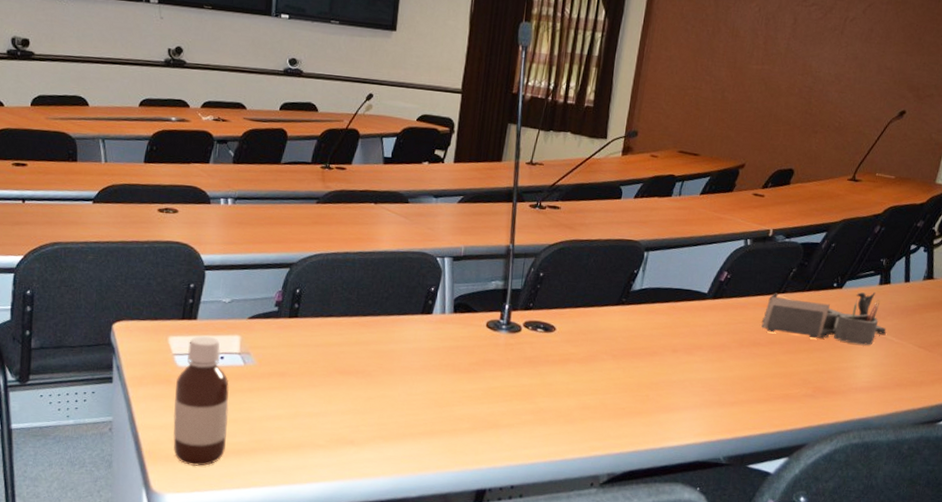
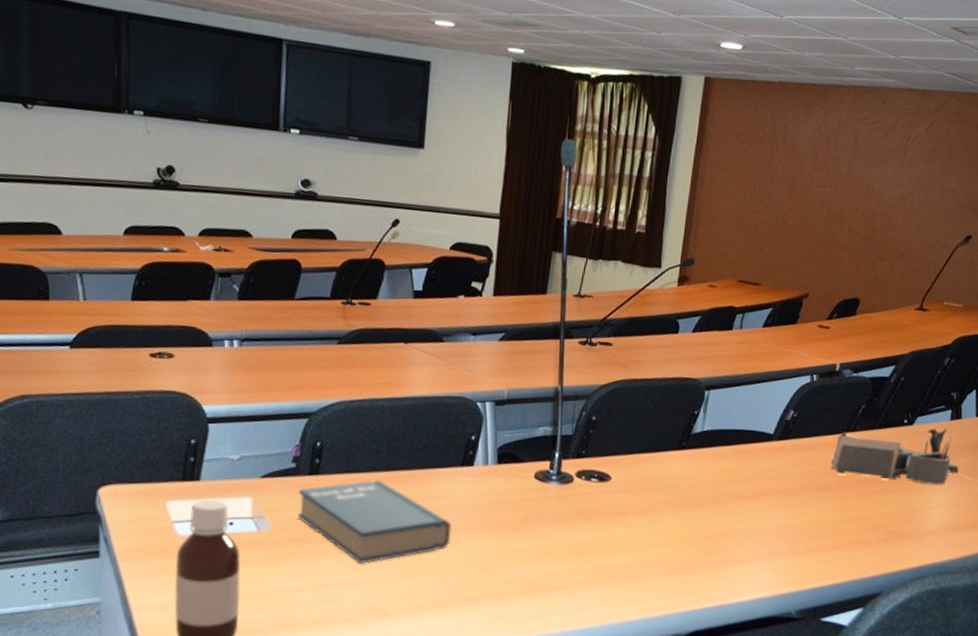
book: none [279,324,412,397] -> present [298,480,452,564]

